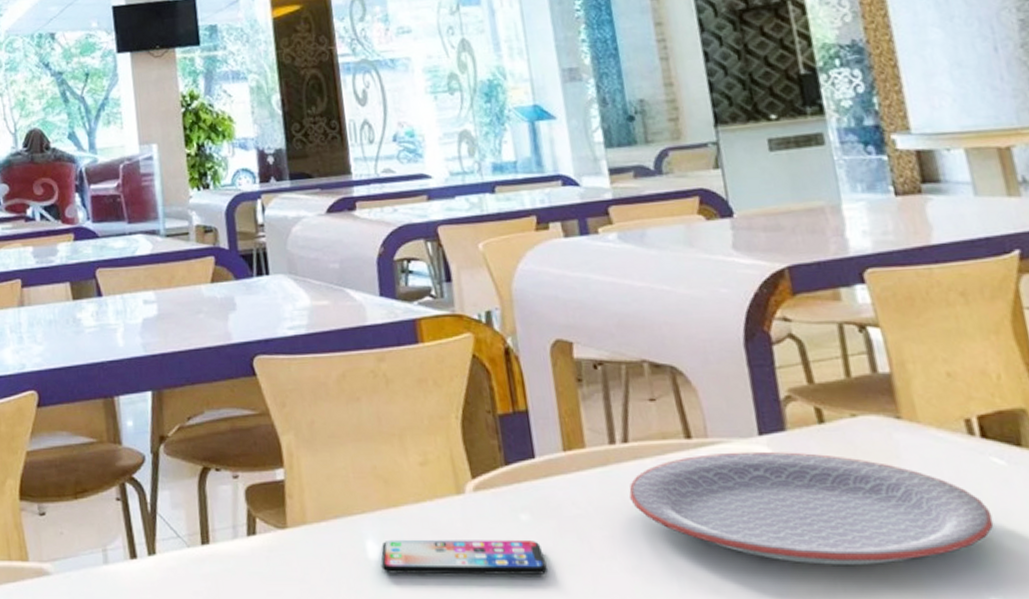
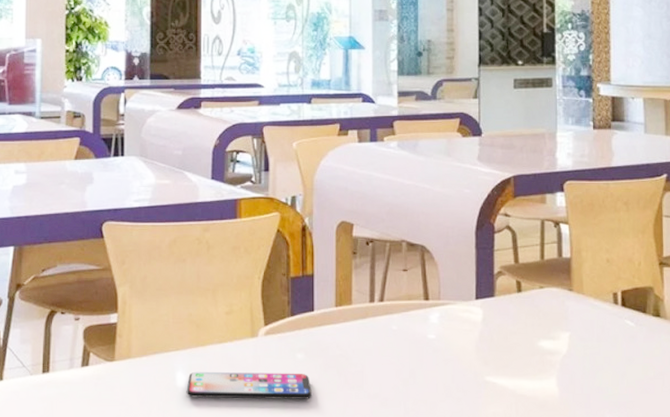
plate: present [629,451,994,565] -> none [379,311,620,394]

